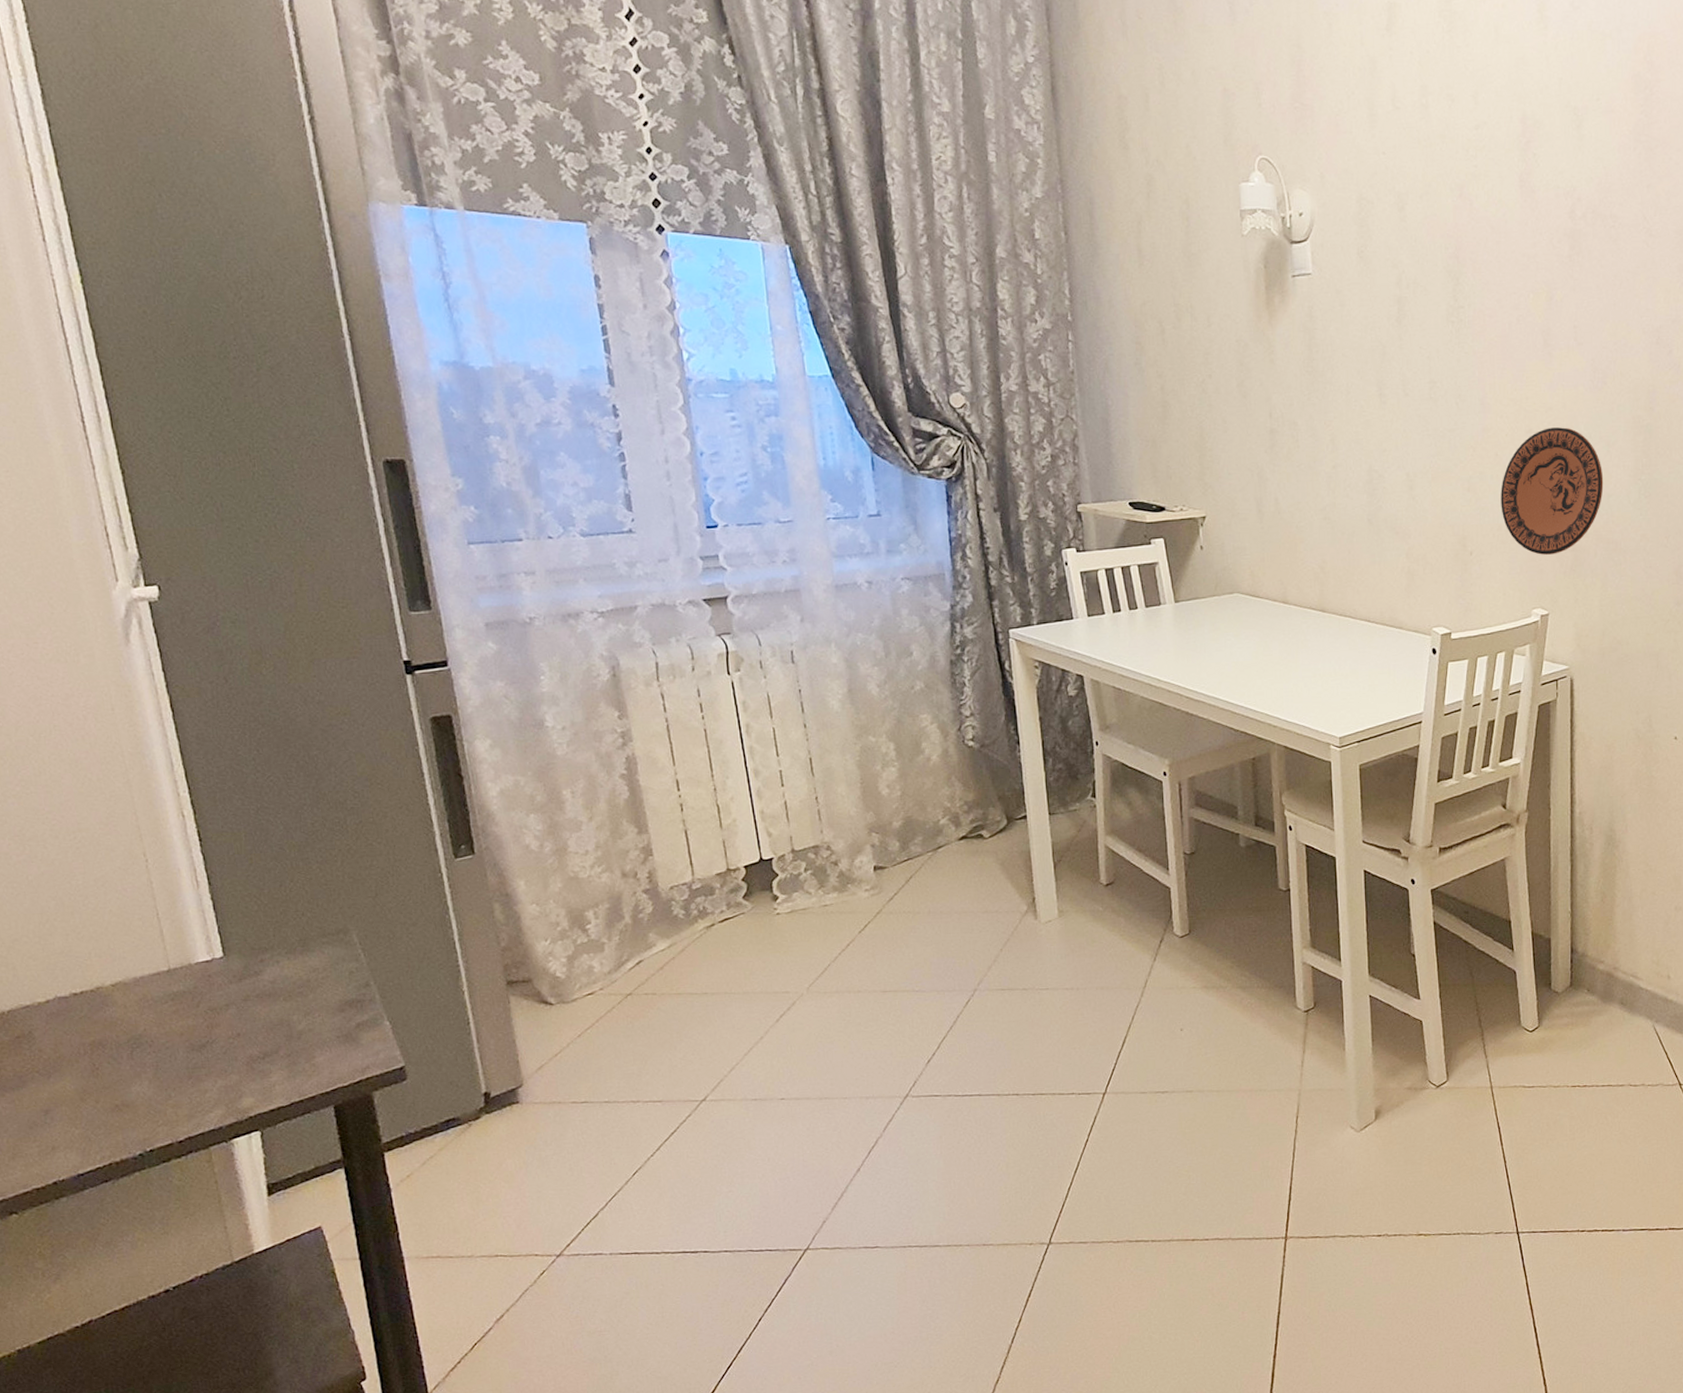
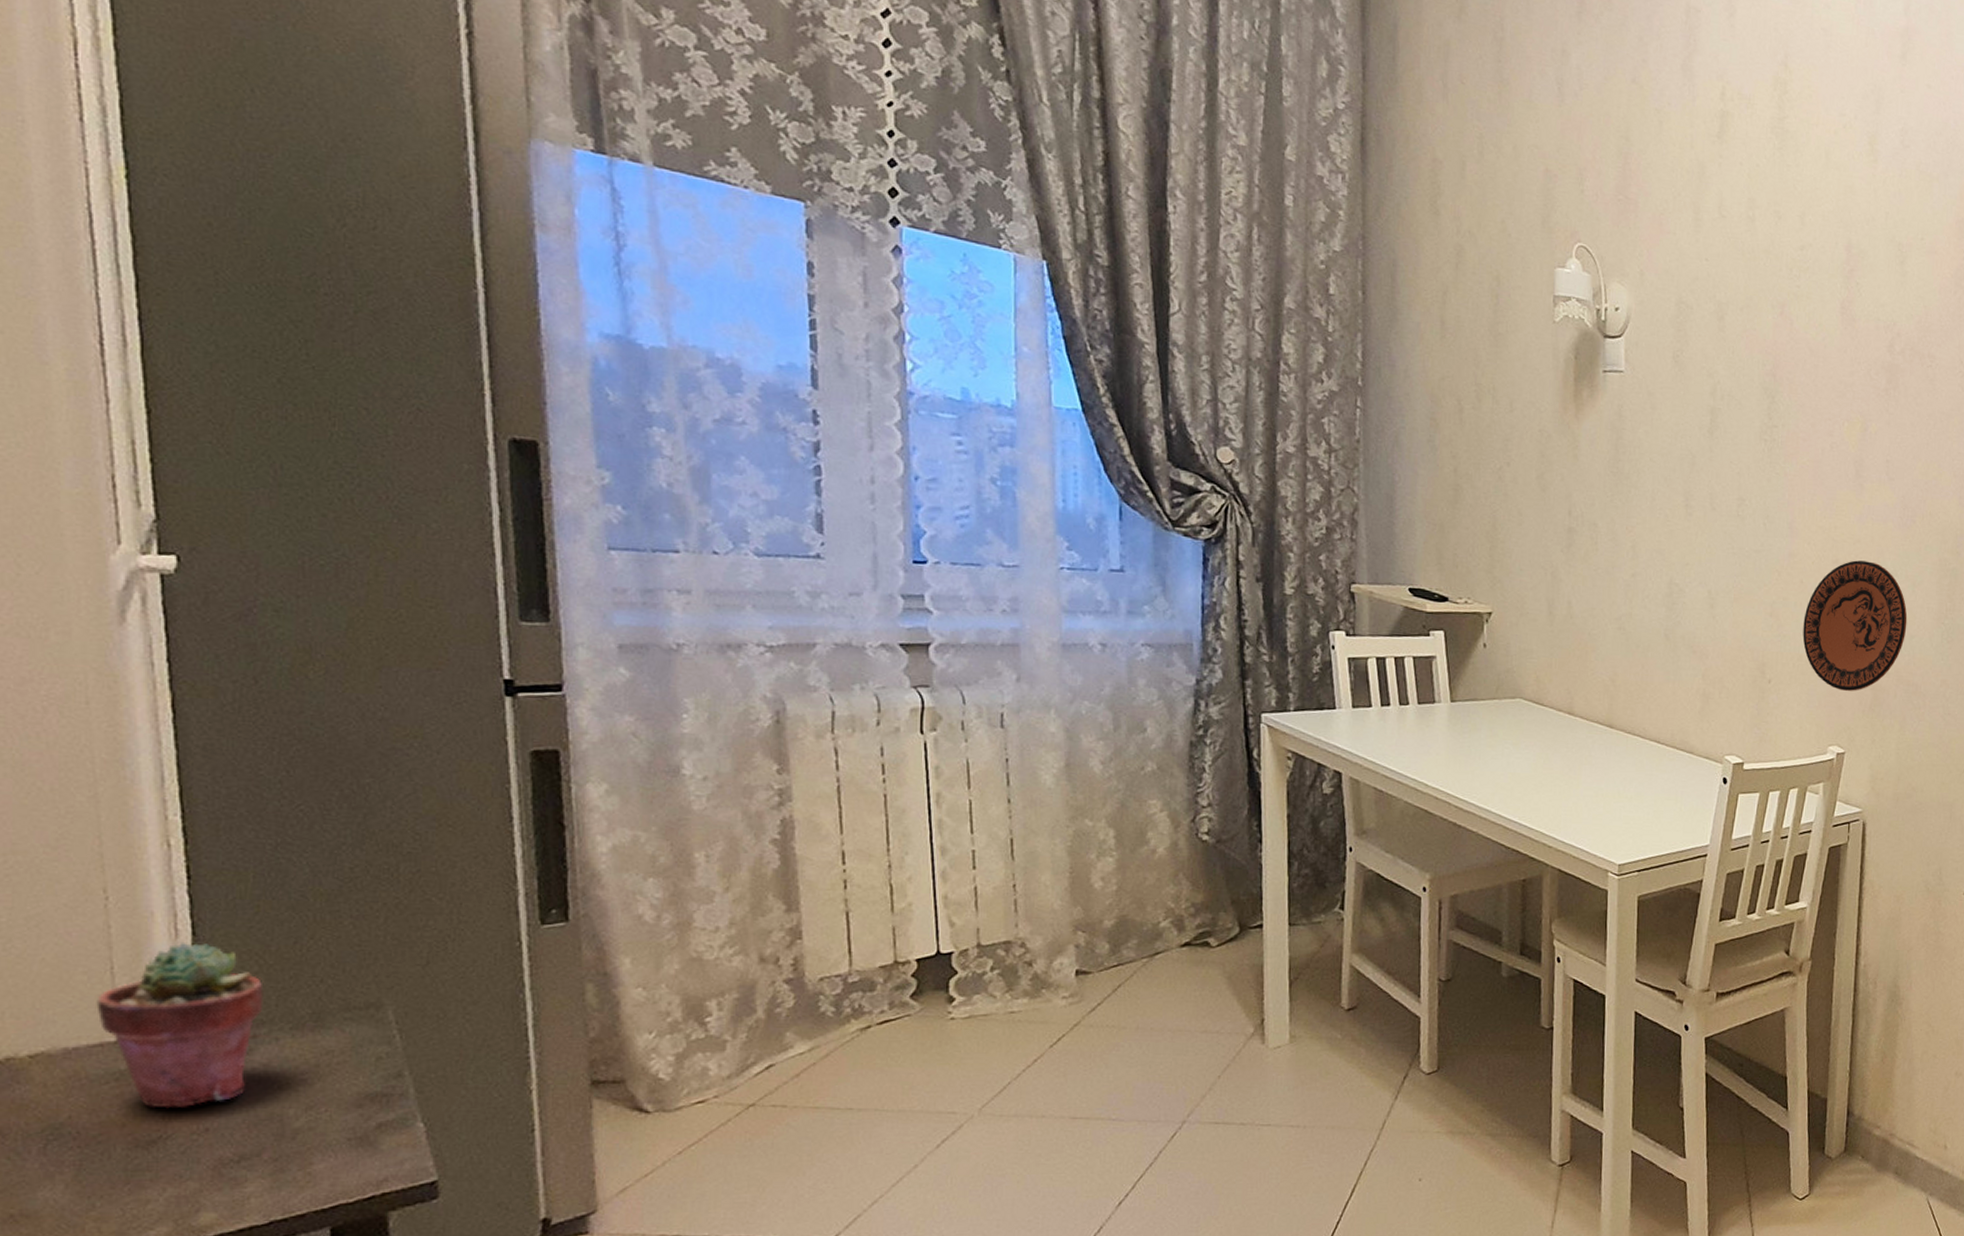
potted succulent: none [150,890,265,1020] -> present [96,941,264,1109]

